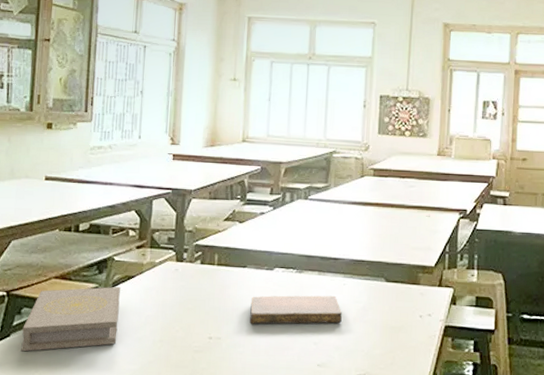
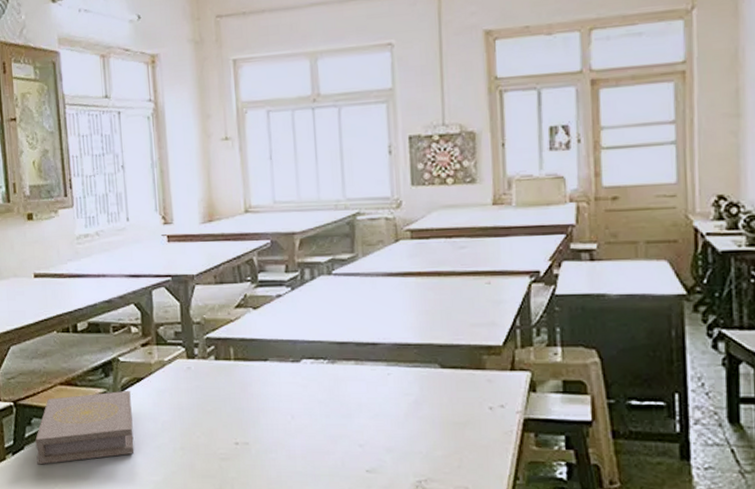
notebook: present [250,295,342,325] -> none [278,388,390,426]

